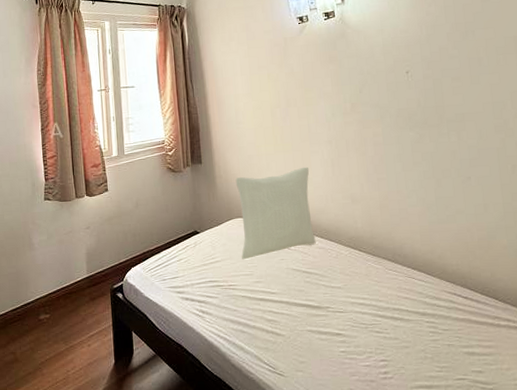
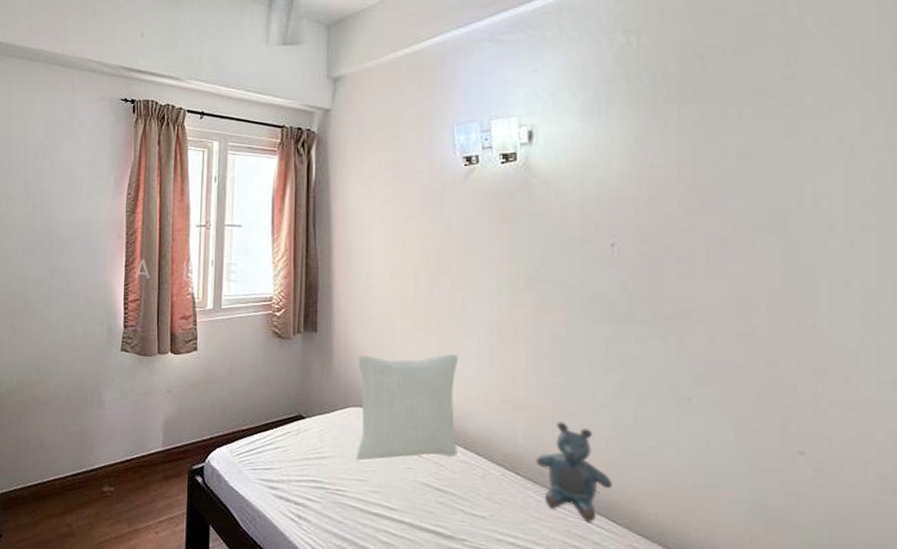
stuffed animal: none [372,207,426,278] -> present [536,422,612,522]

